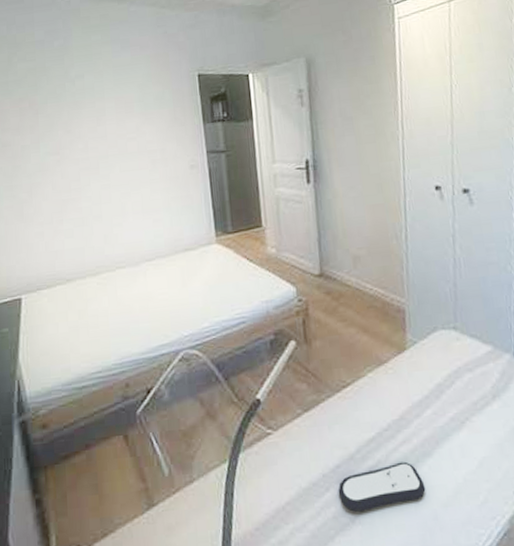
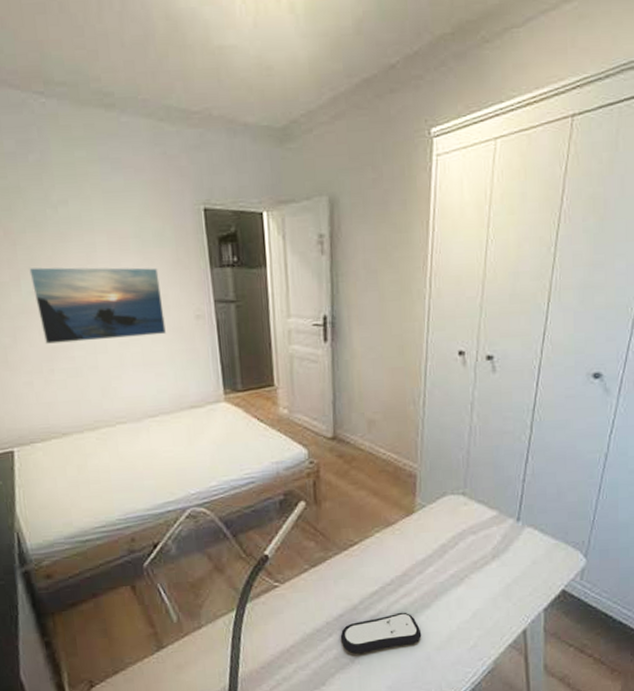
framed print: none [48,126,163,197] -> present [29,267,166,344]

